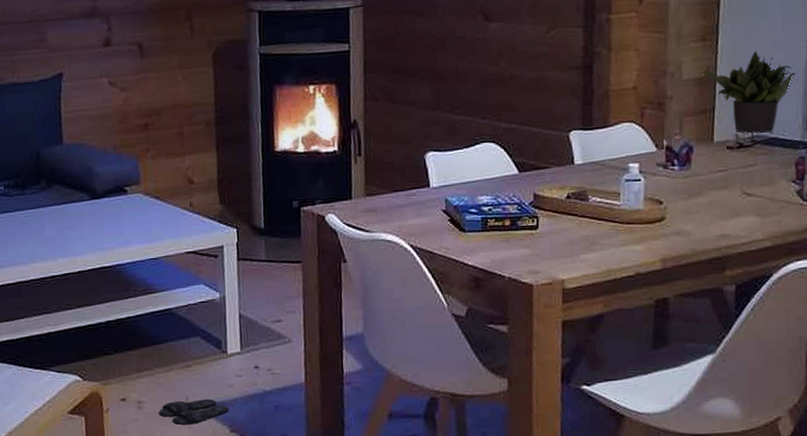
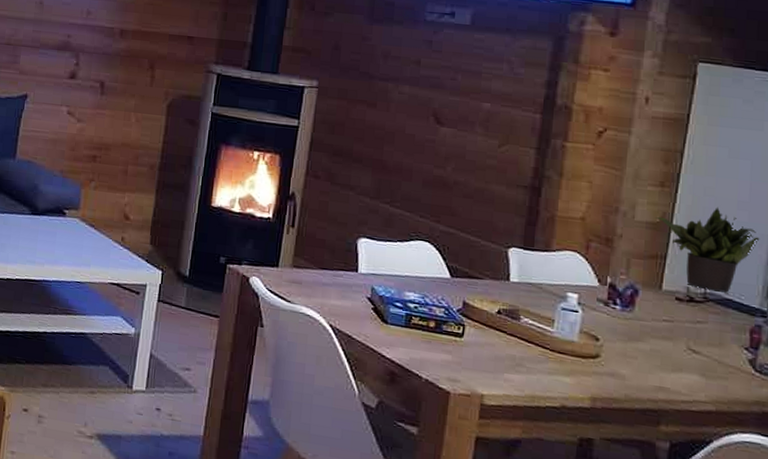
slippers: present [159,398,229,425] -> none [57,423,125,451]

